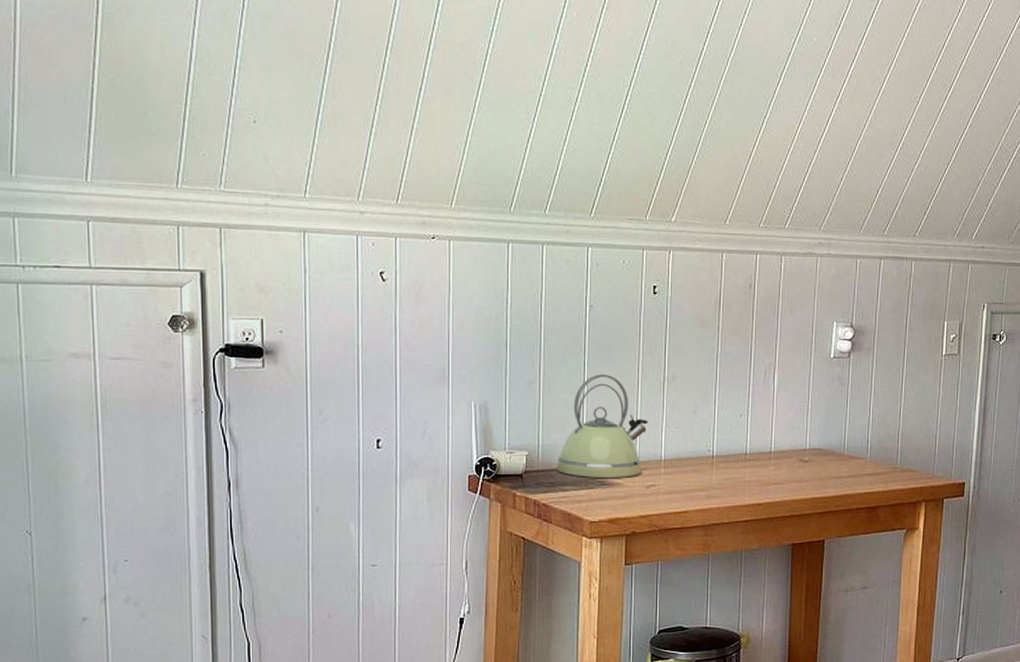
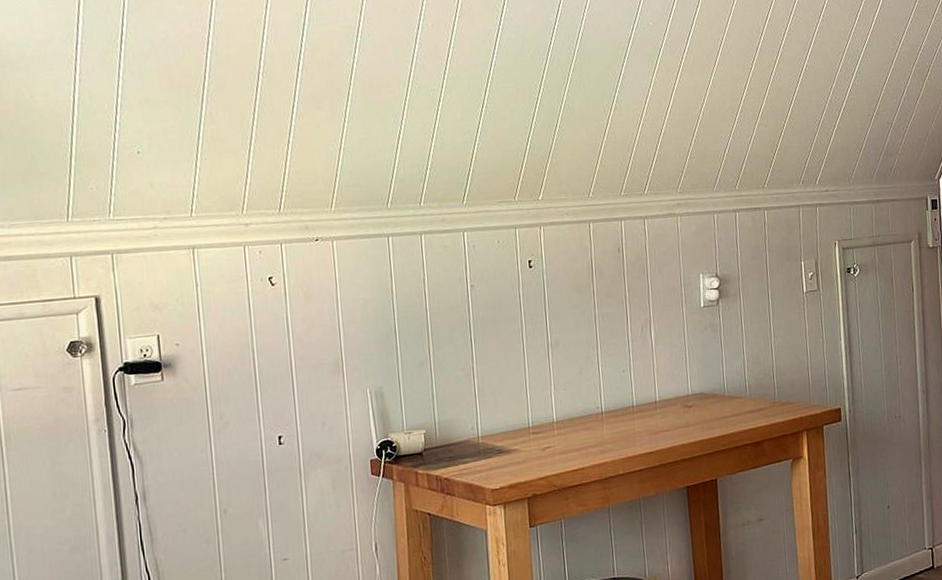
kettle: present [555,374,648,479] -> none [453,347,537,449]

